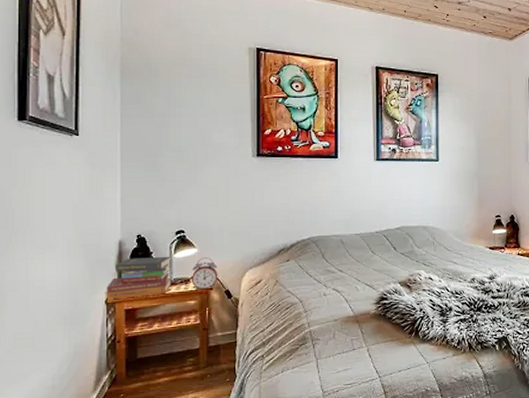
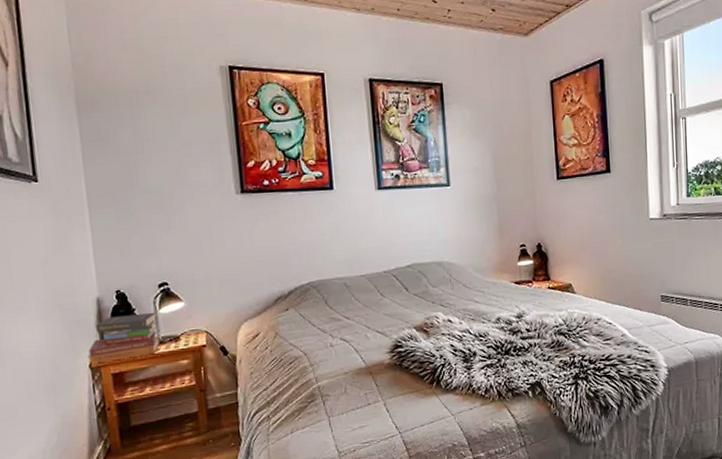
alarm clock: present [191,257,218,290] -> none [180,311,211,348]

